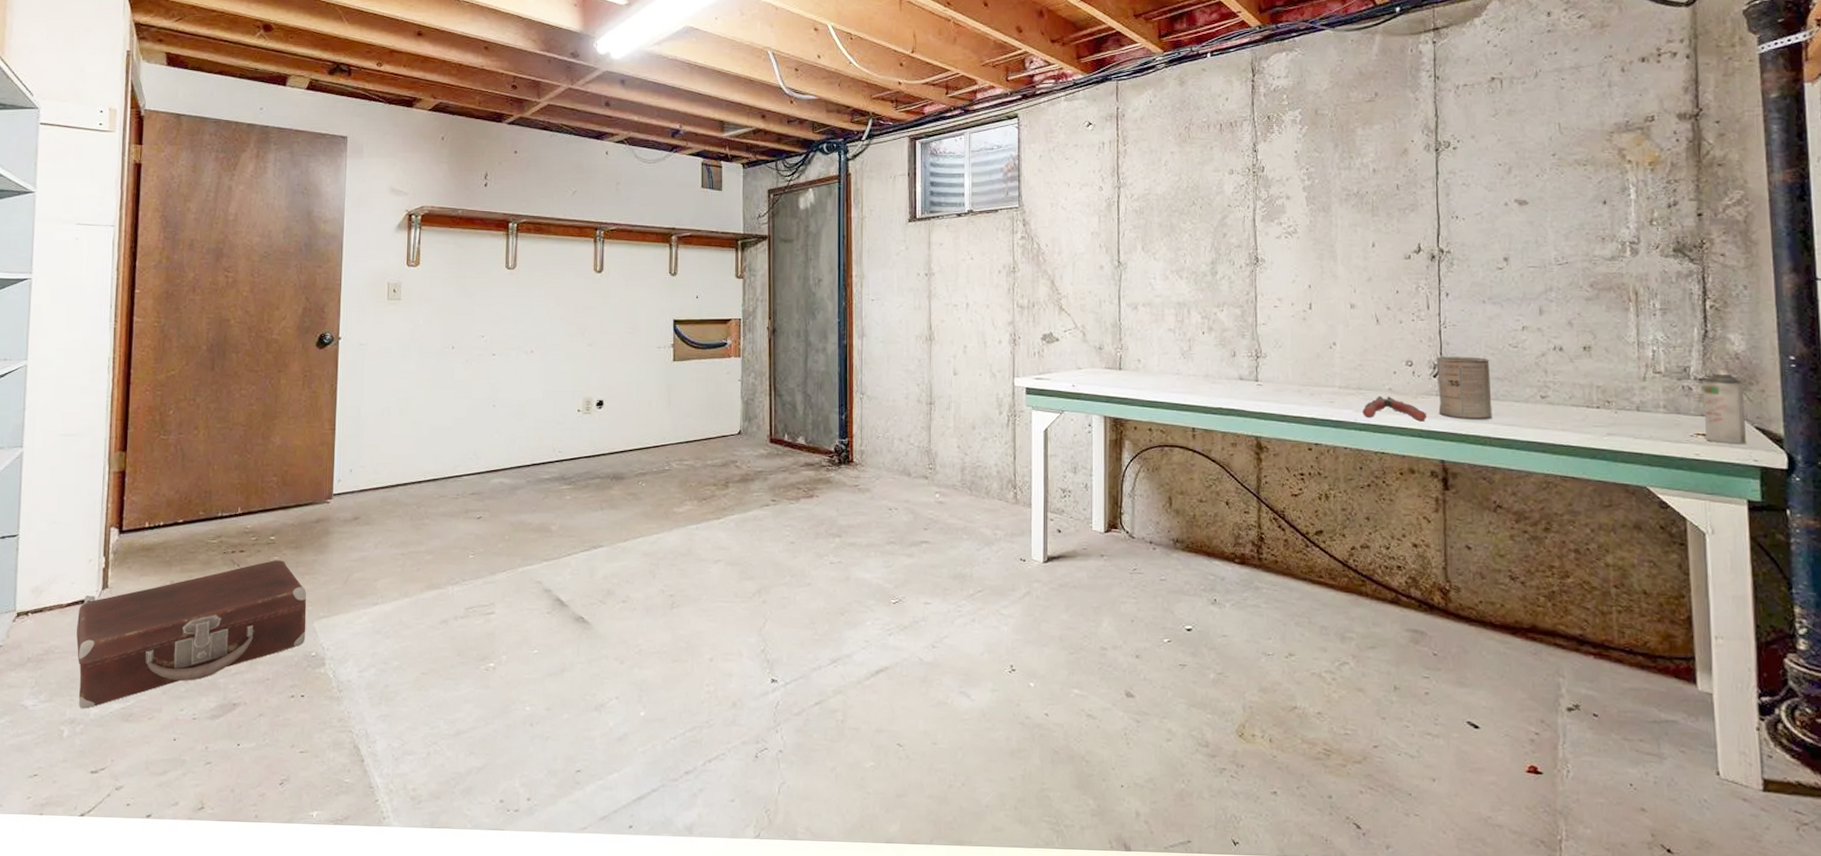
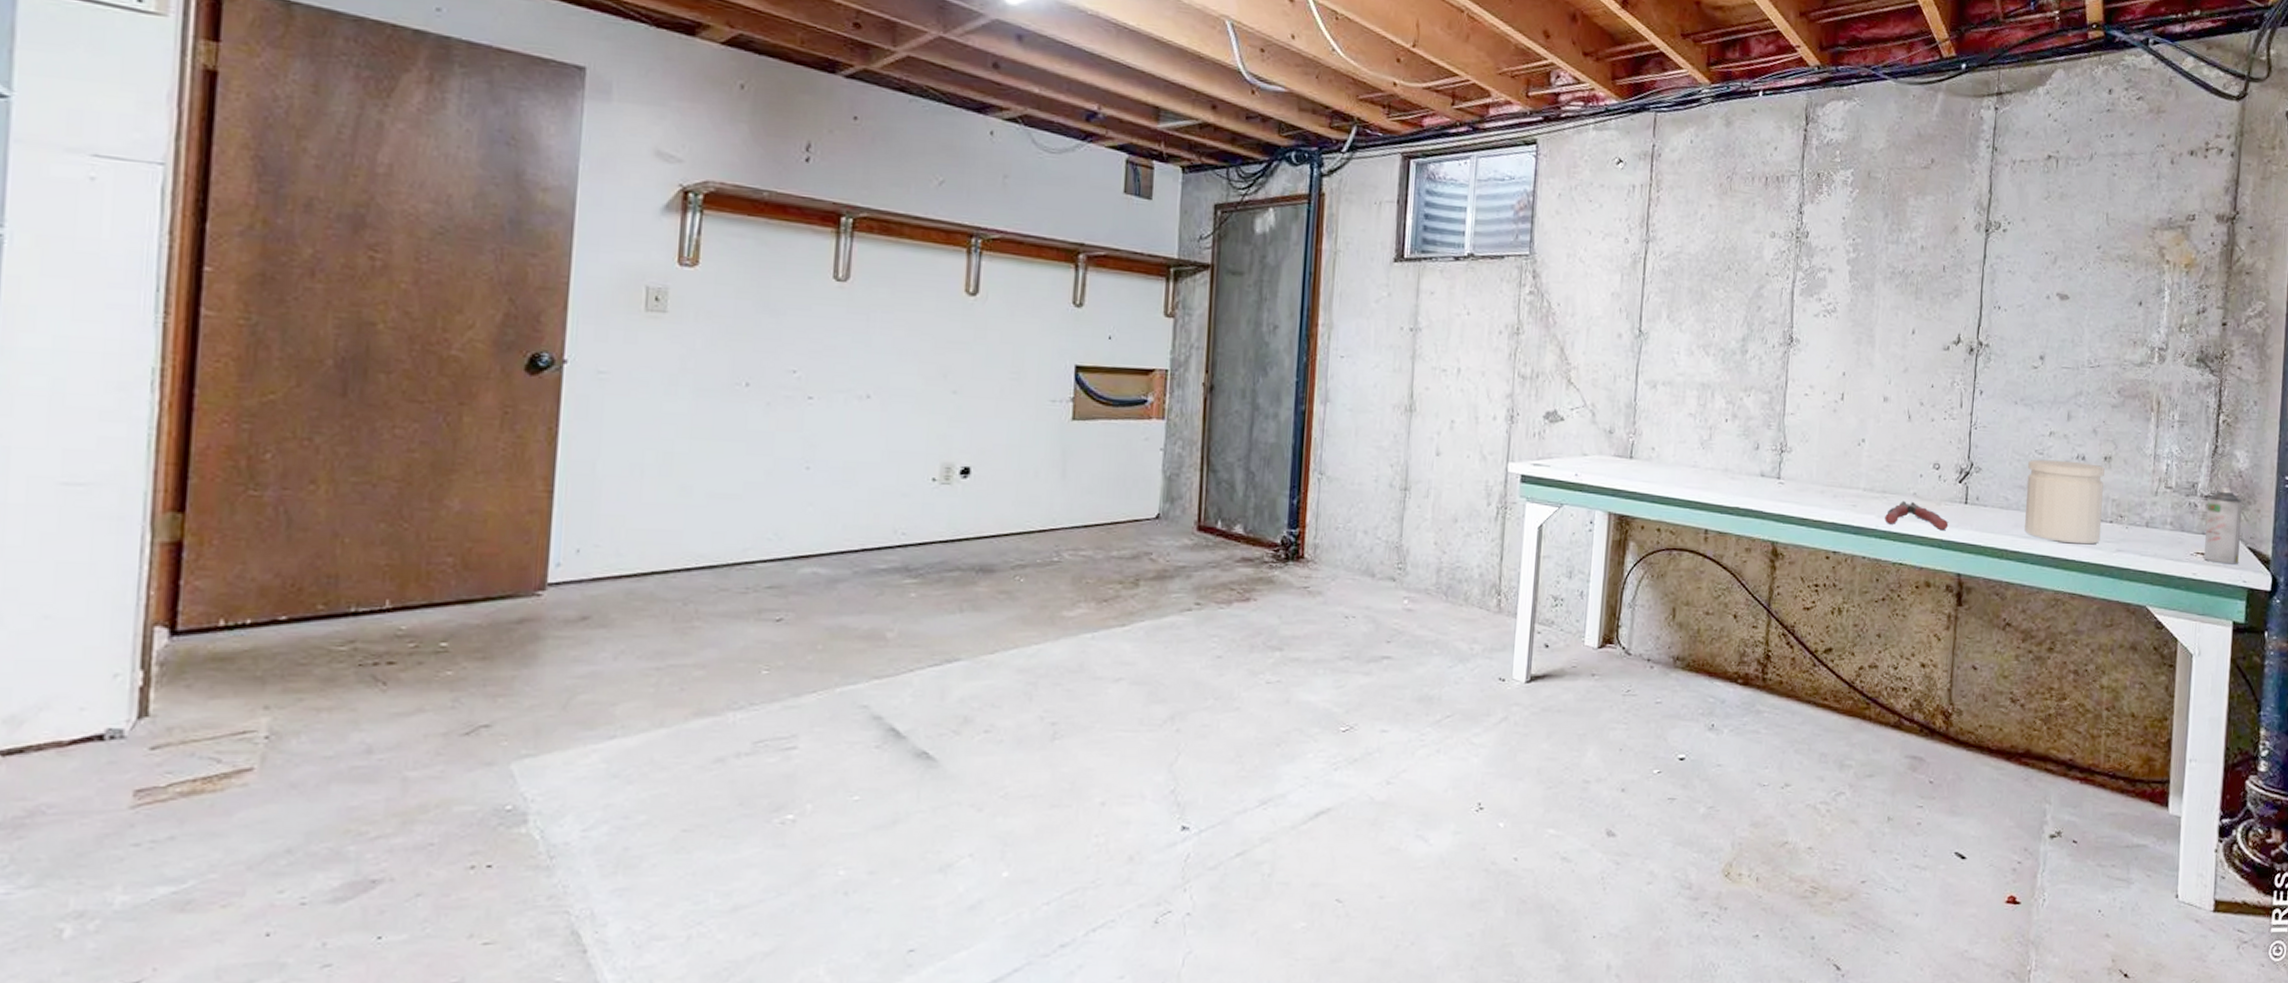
suitcase: present [76,559,307,709] -> none [88,674,500,896]
paint can: present [1436,356,1492,420] -> none [1960,460,2015,532]
jar: none [1503,352,1588,430] -> present [2024,459,2105,545]

